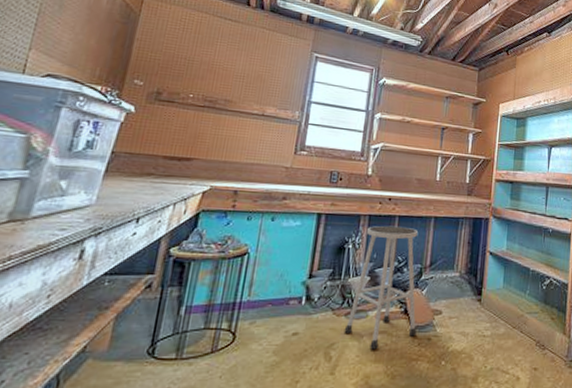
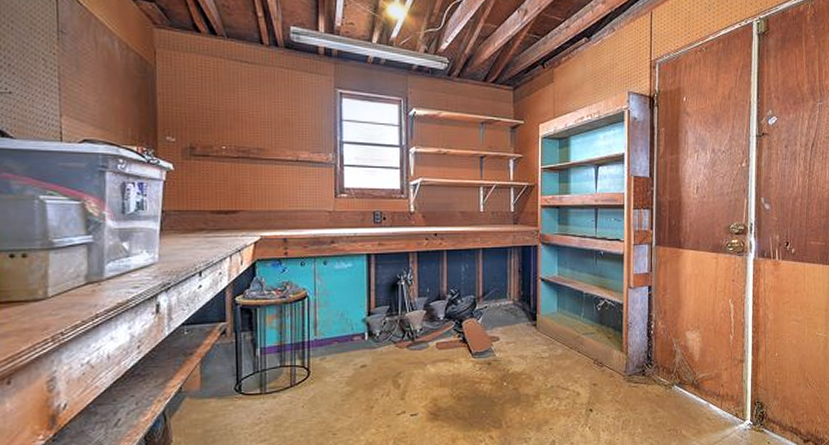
stool: present [344,225,418,350] -> none [408,260,477,376]

